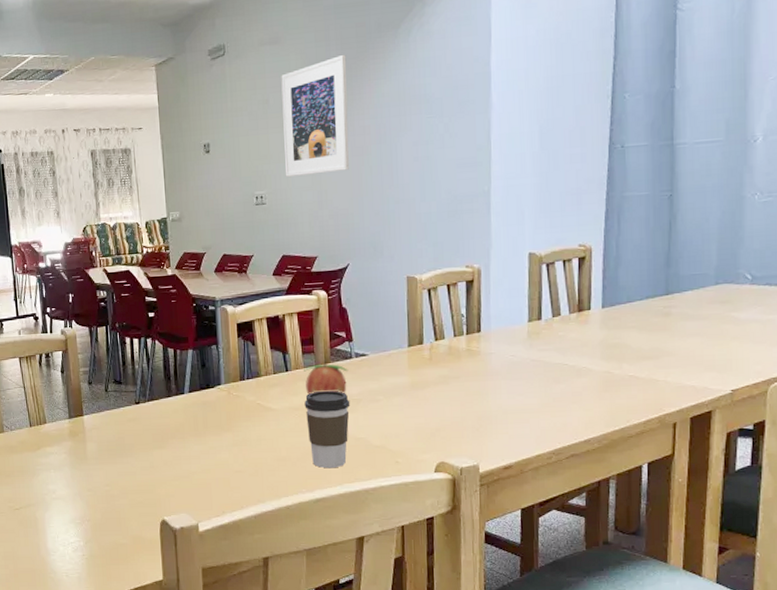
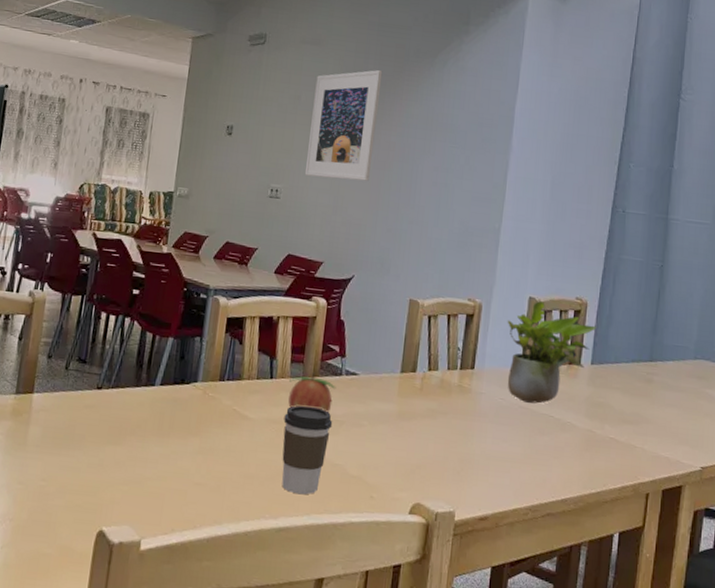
potted plant: none [508,255,605,355] -> present [507,301,597,404]

